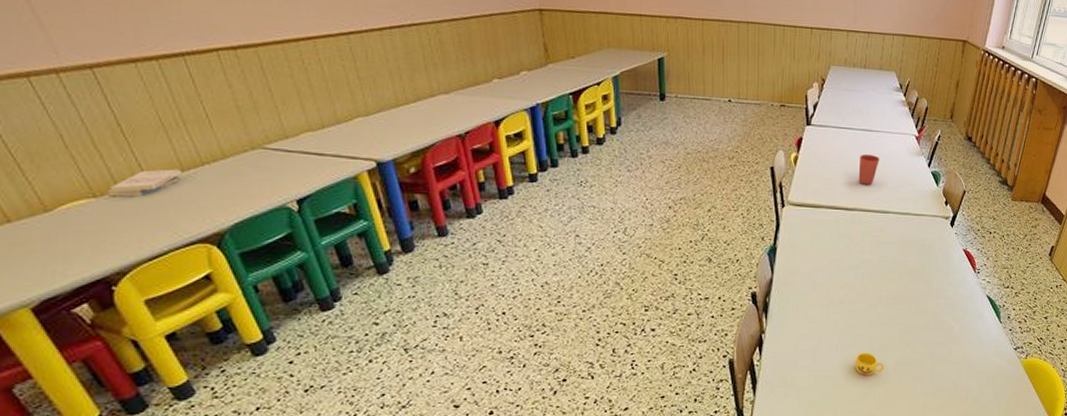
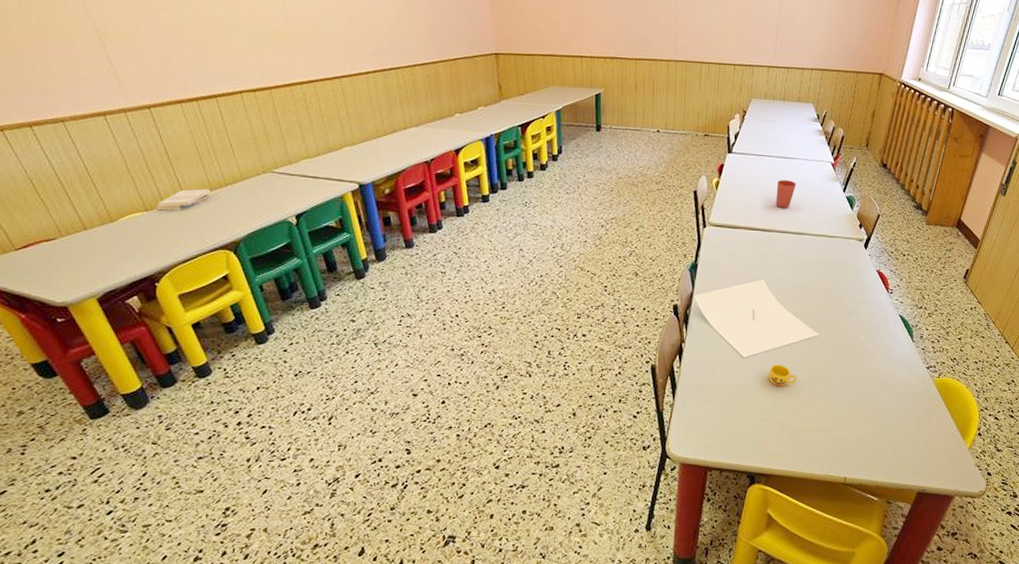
paper sheet: none [772,262,906,347] -> present [693,279,819,358]

